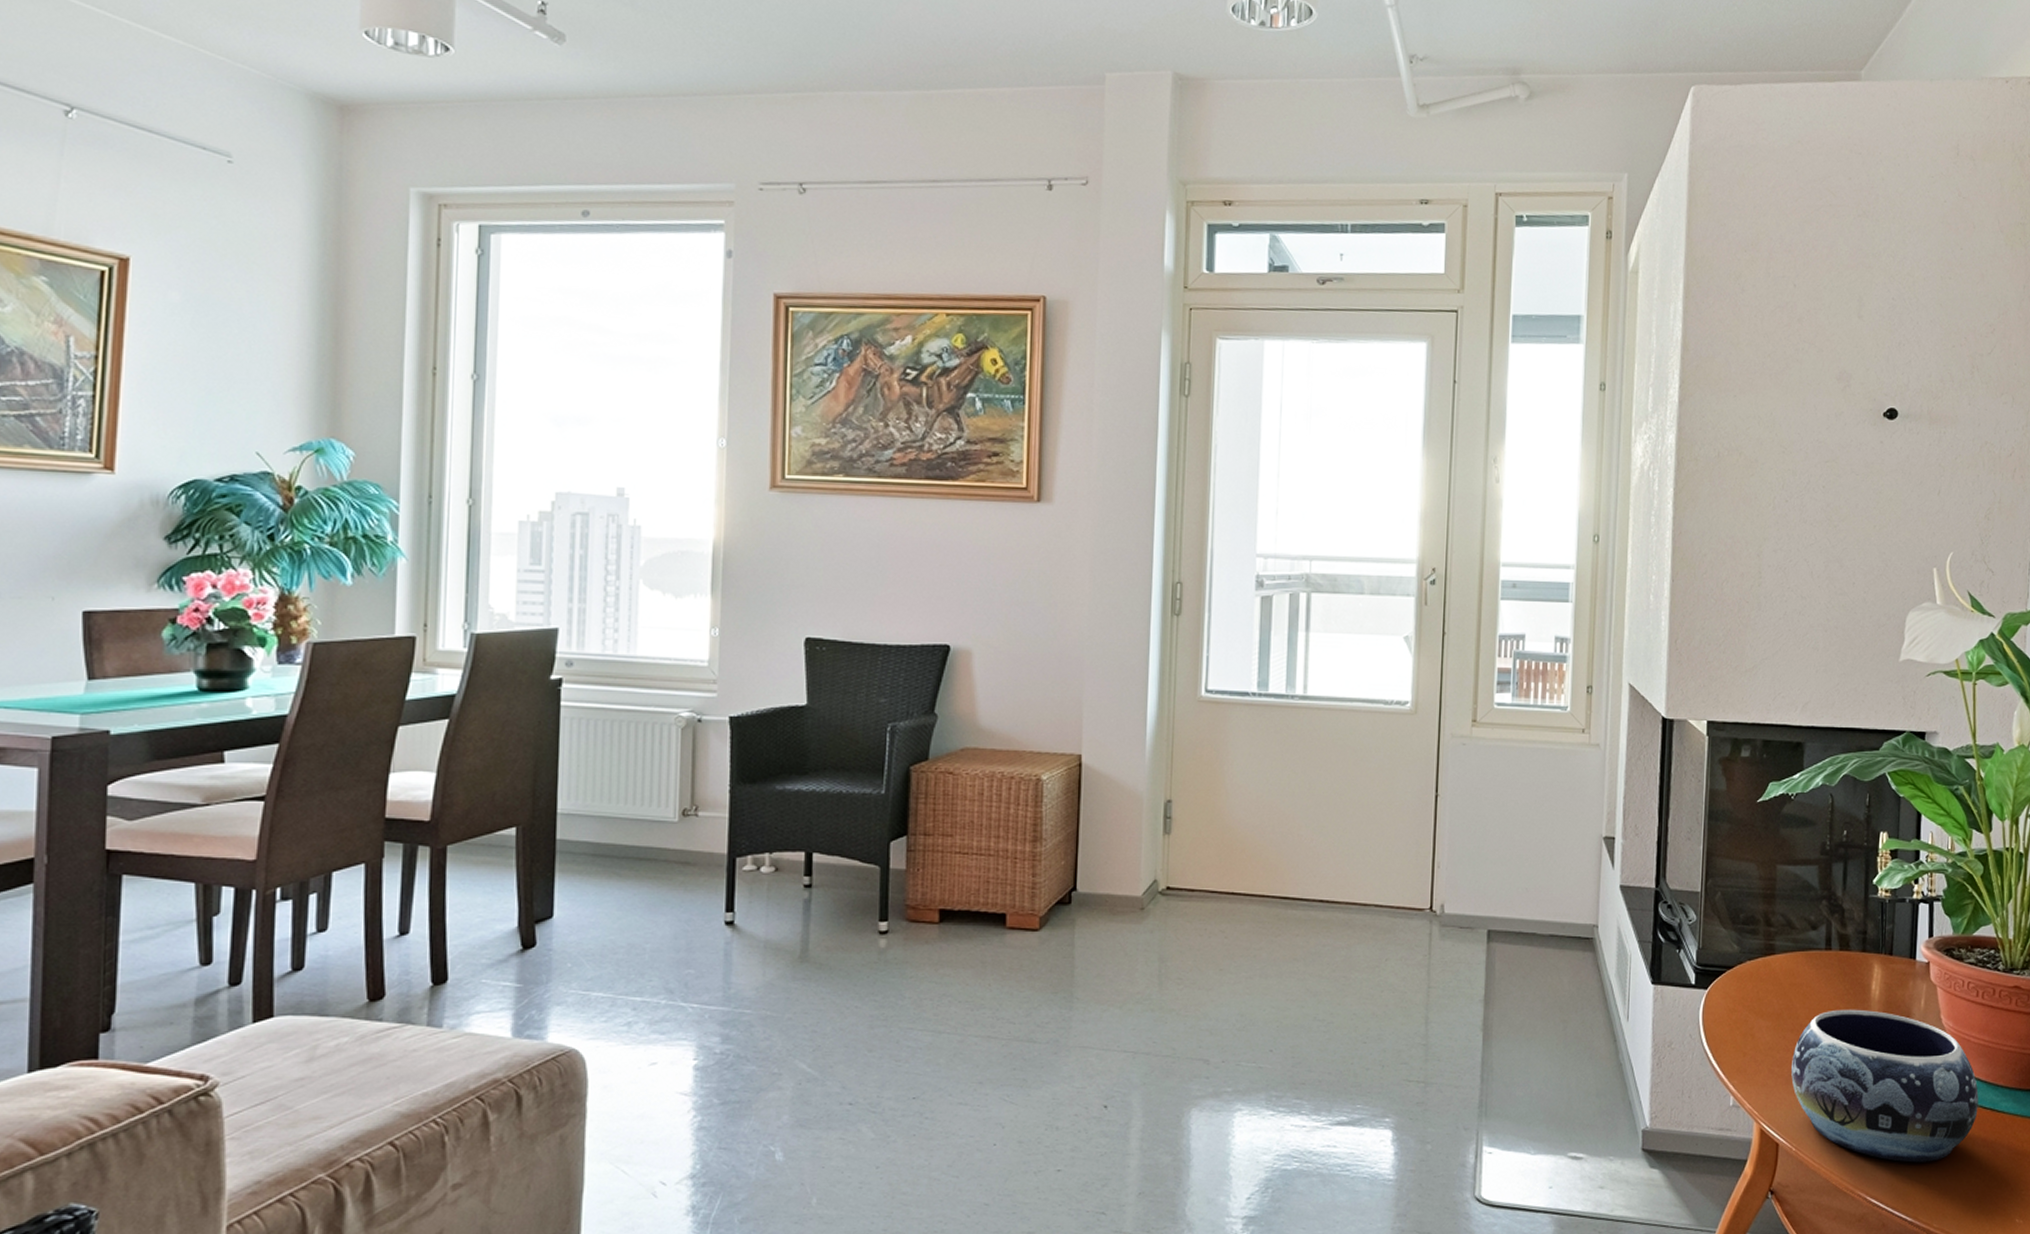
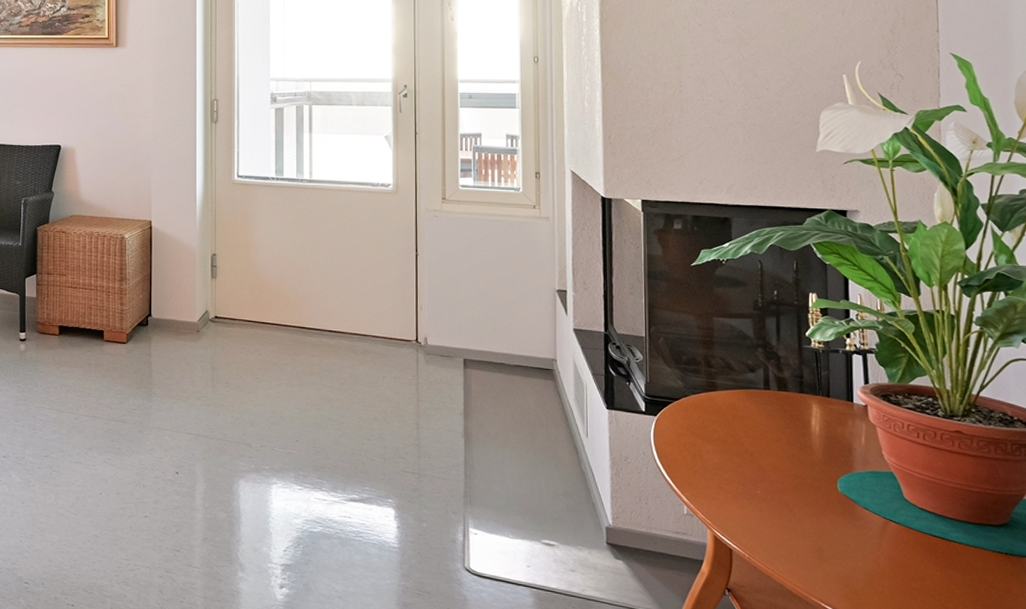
decorative bowl: present [1791,1009,1979,1163] -> none [739,440,928,579]

